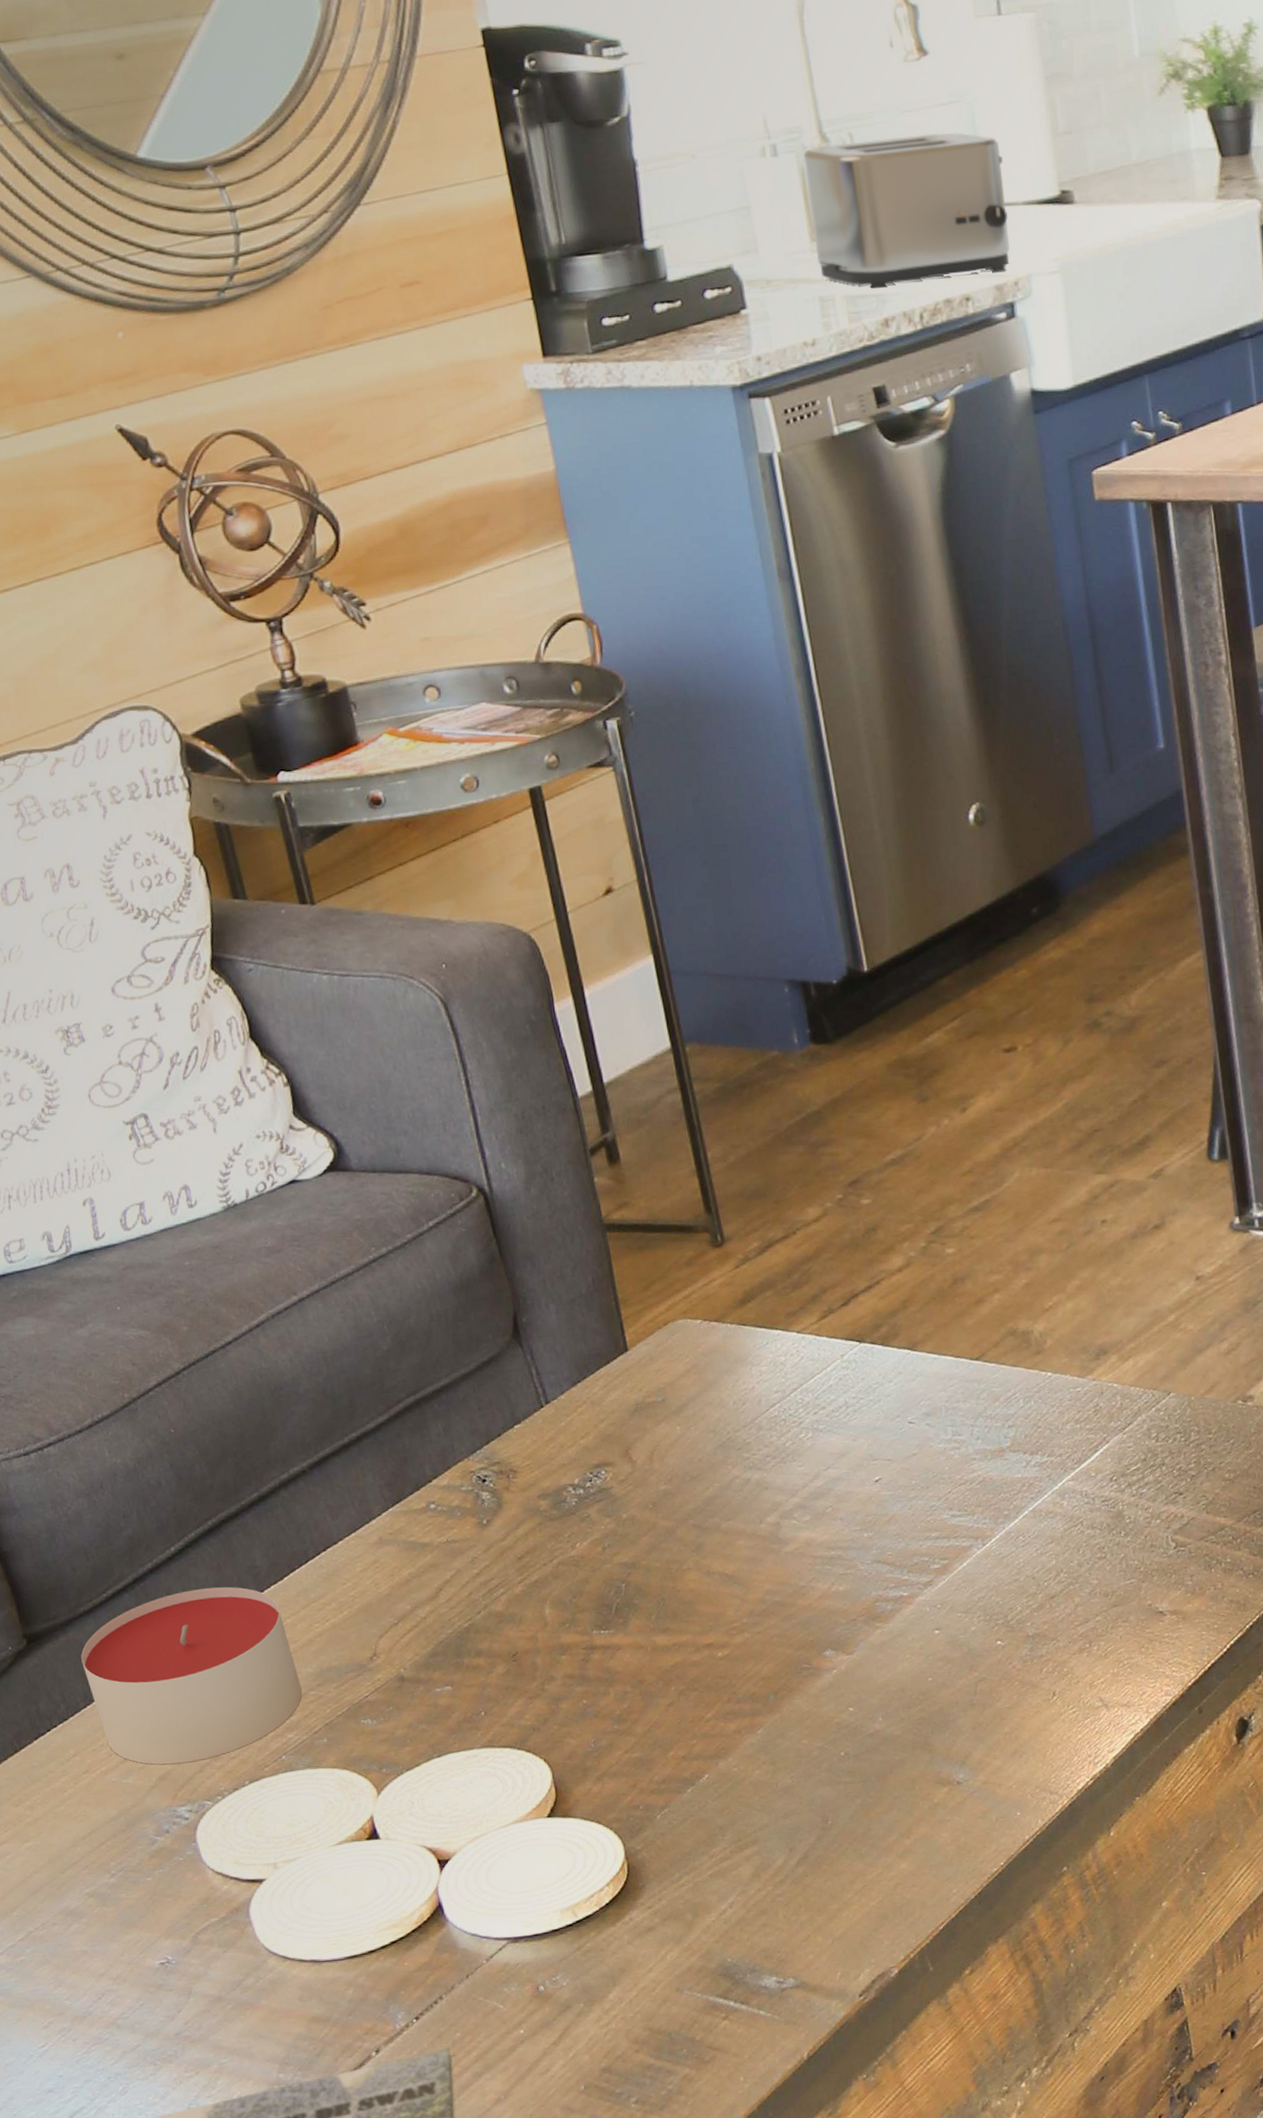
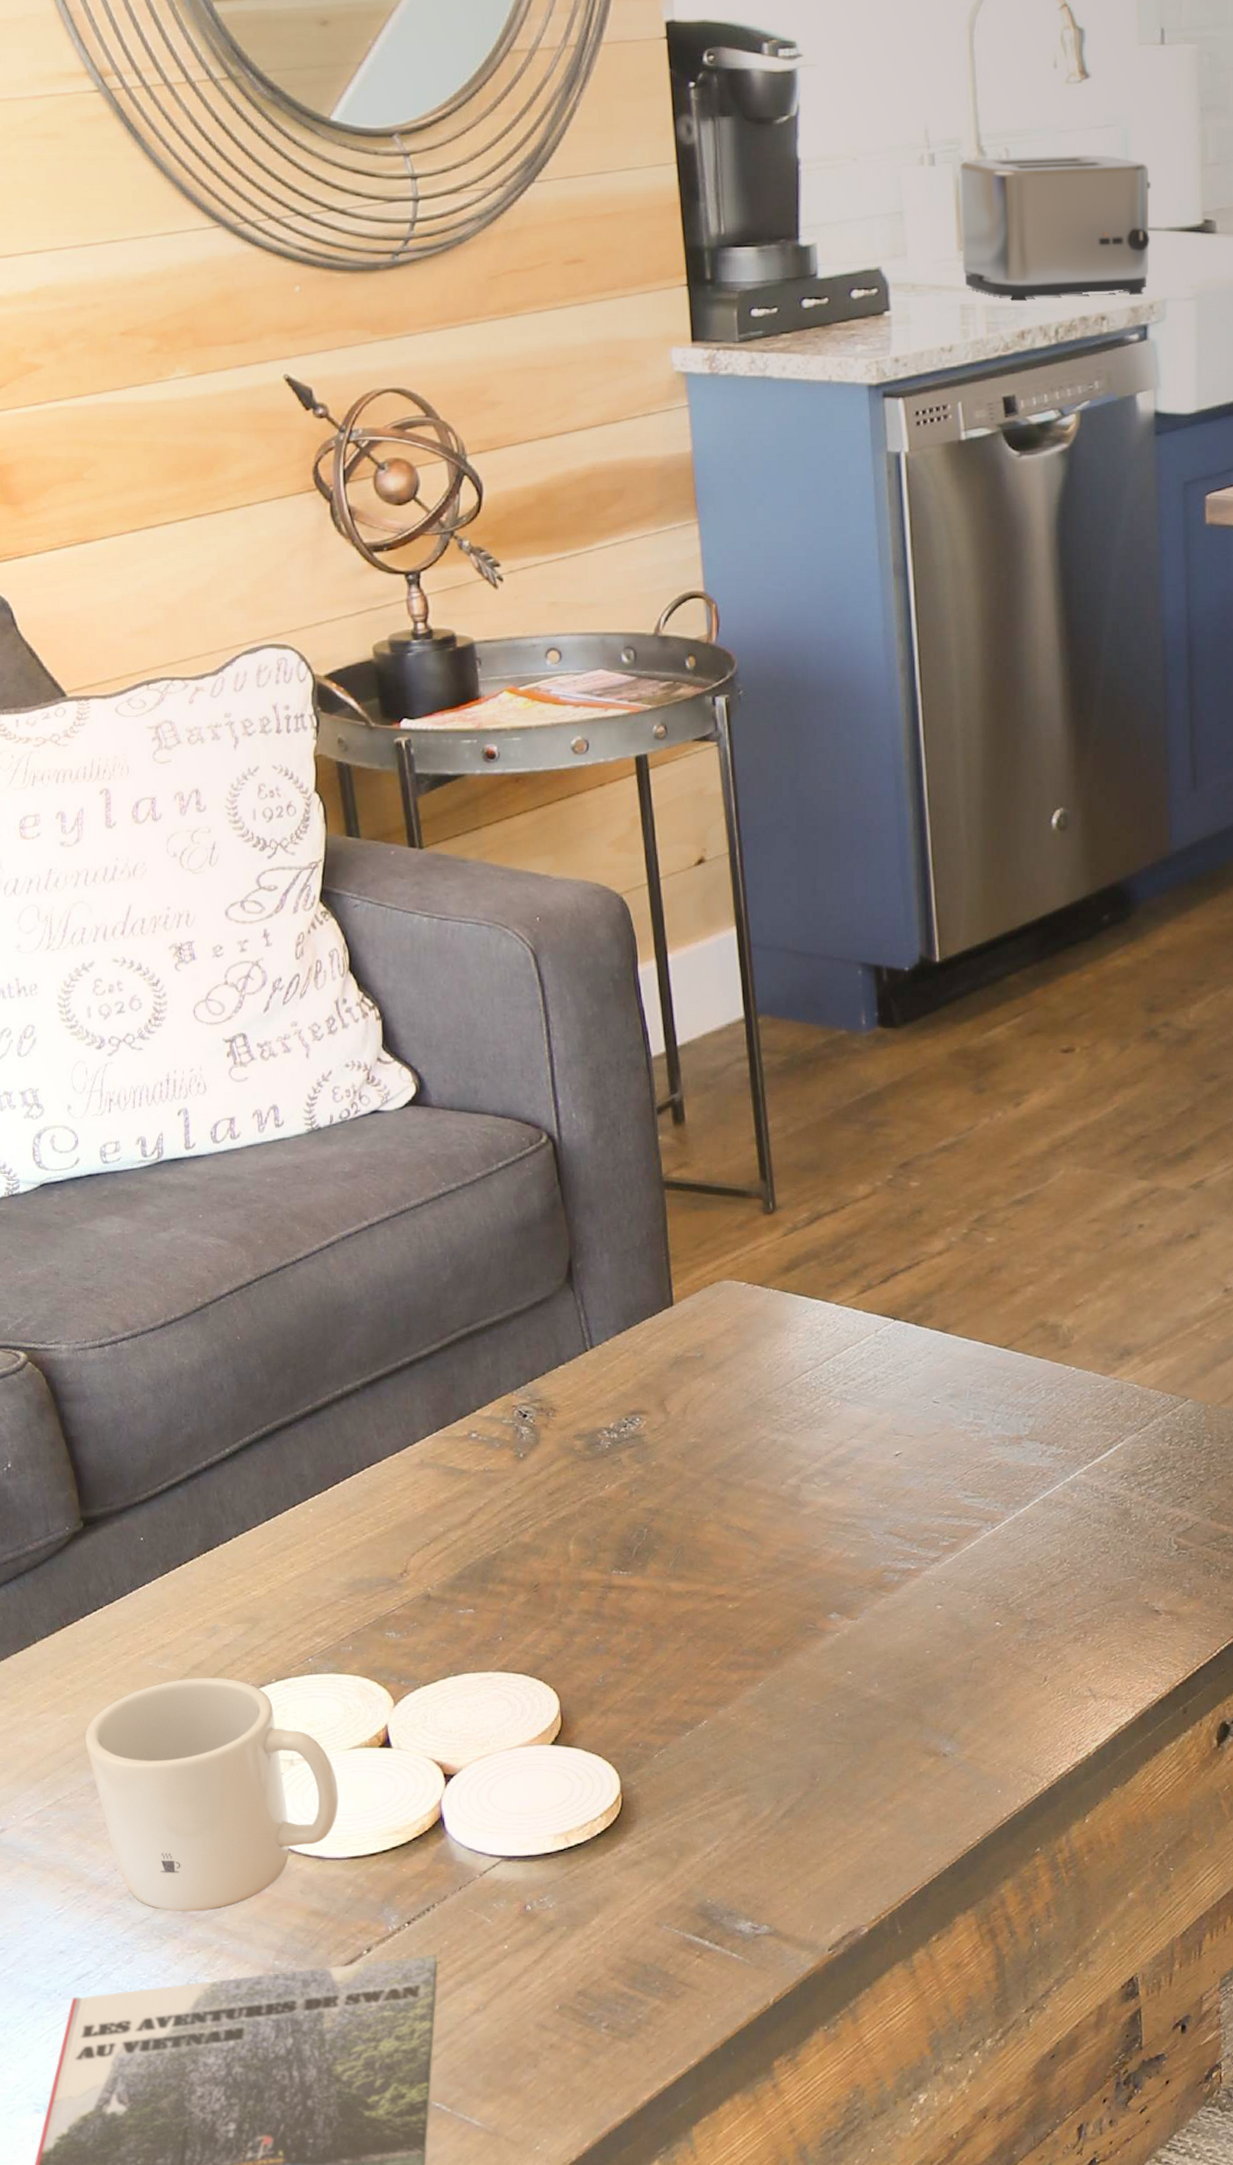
mug: none [51,1785,330,2035] -> present [85,1677,339,1912]
candle: present [81,1586,302,1766] -> none [132,1491,334,1655]

